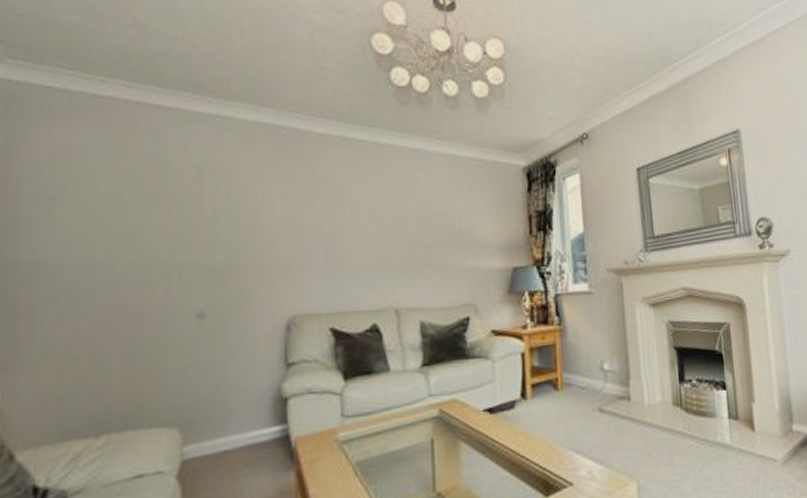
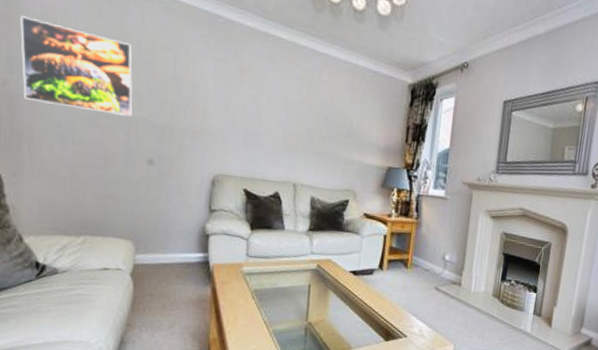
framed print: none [20,164,175,266] -> present [20,16,133,117]

